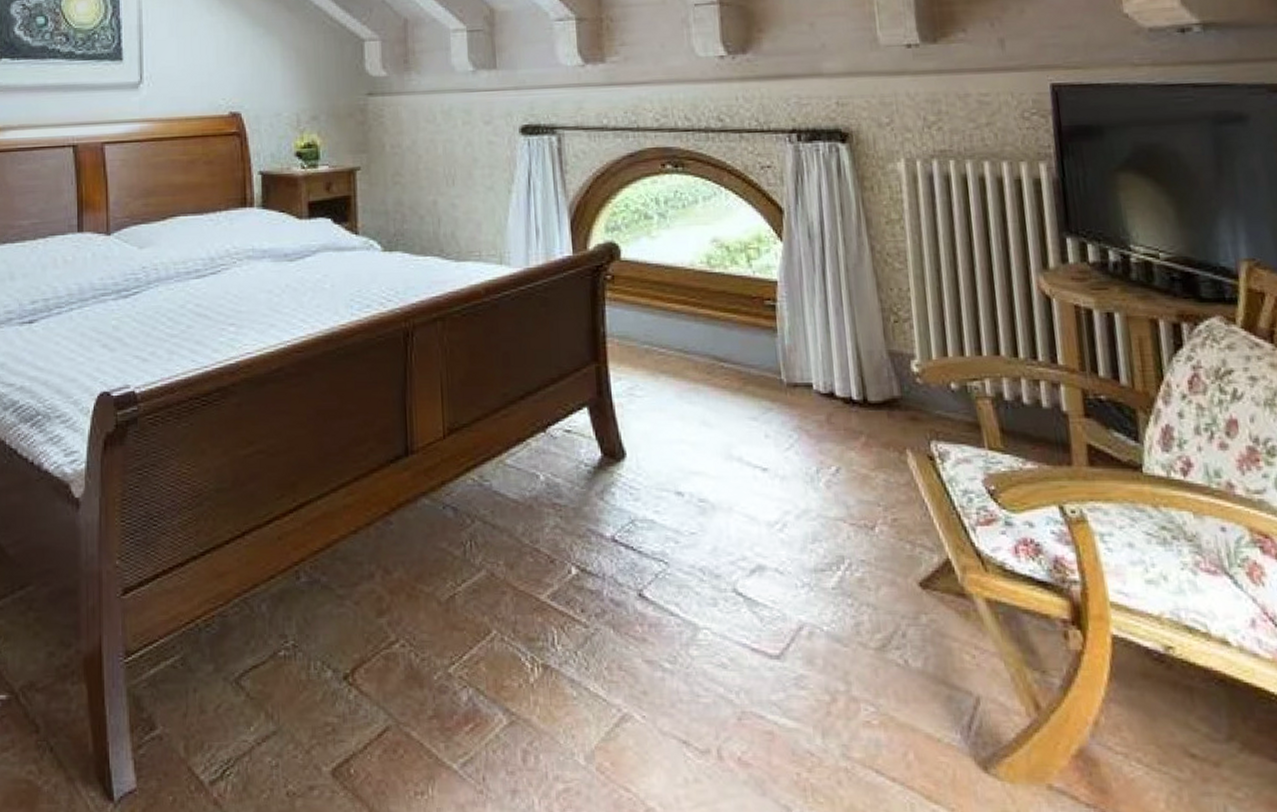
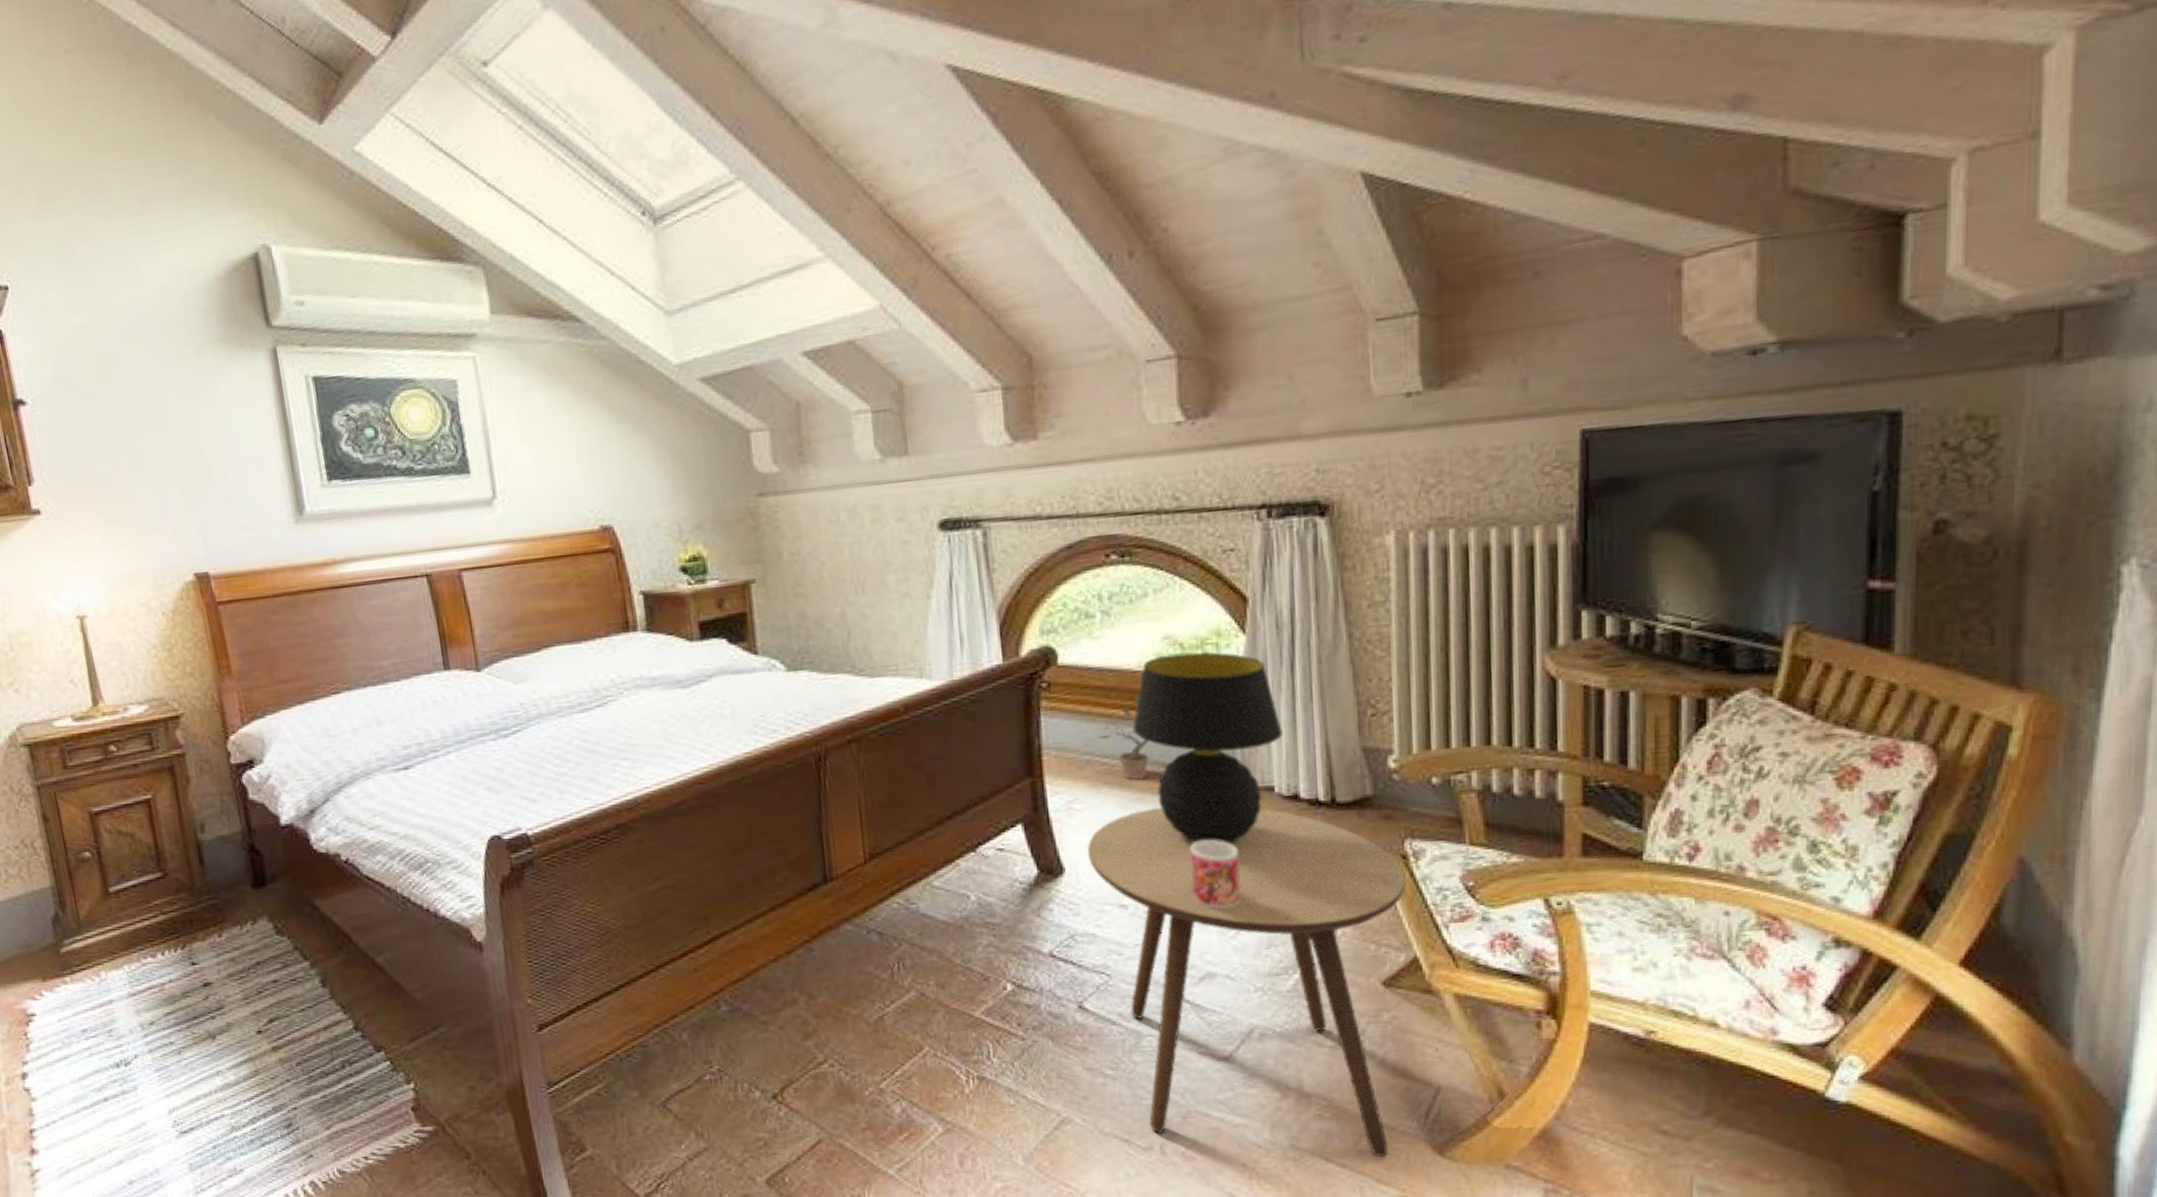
side table: none [647,397,935,772] -> present [1088,807,1406,1158]
potted plant: none [657,291,701,372] -> present [1099,694,1149,781]
table lamp: none [686,255,818,437] -> present [1132,651,1283,844]
mug: none [739,431,786,500] -> present [1190,839,1241,909]

